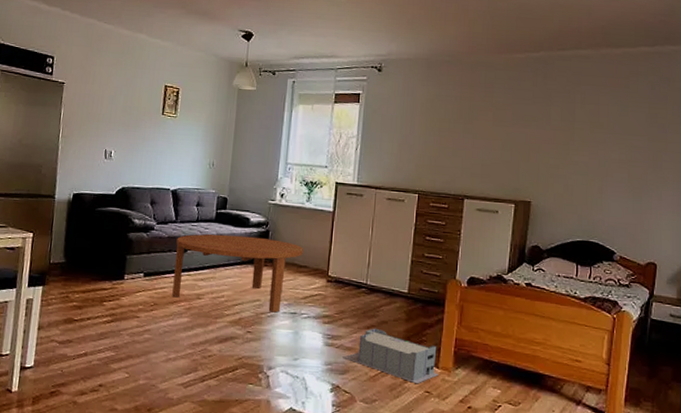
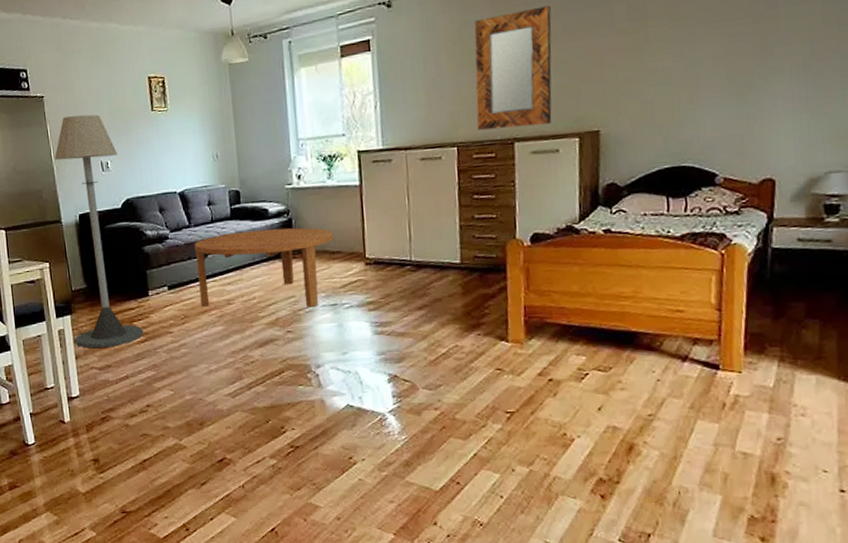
floor lamp: none [41,105,123,323] -> present [54,114,143,349]
storage bin: present [343,328,438,384] -> none [396,307,509,363]
home mirror: none [436,96,504,189] -> present [474,5,552,130]

